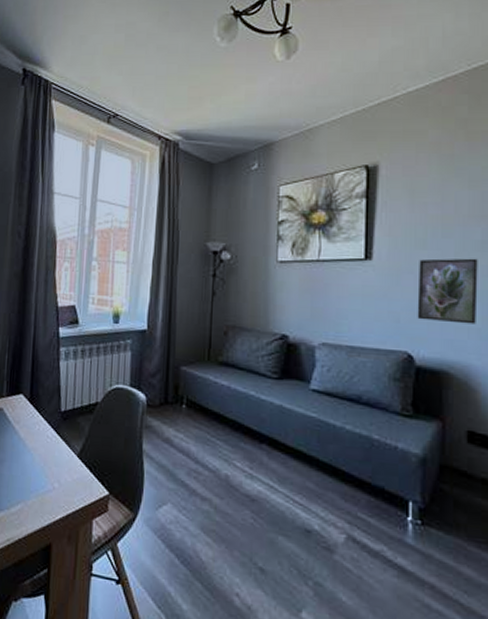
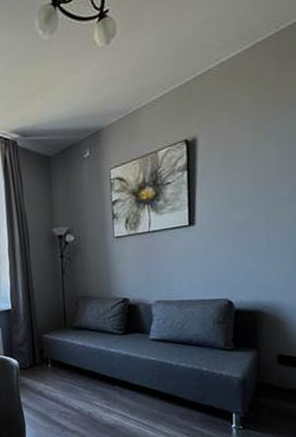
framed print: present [417,258,478,324] -> none [235,212,286,271]

